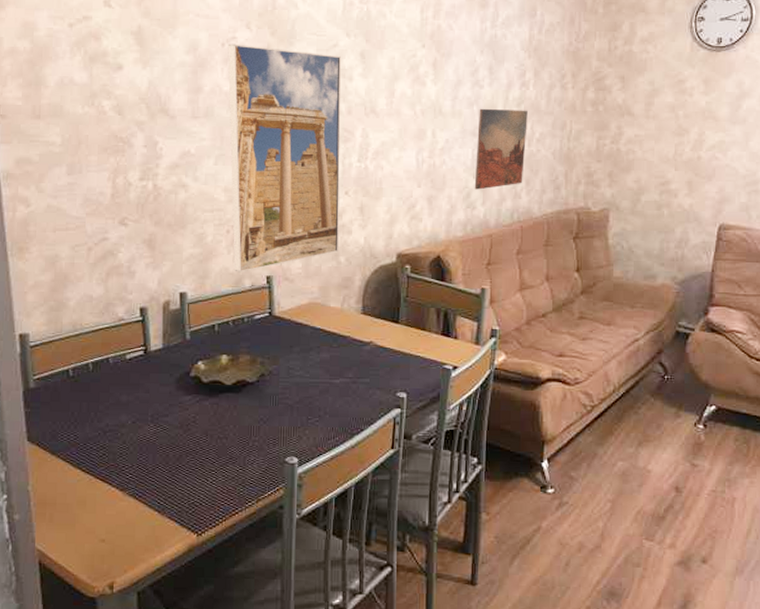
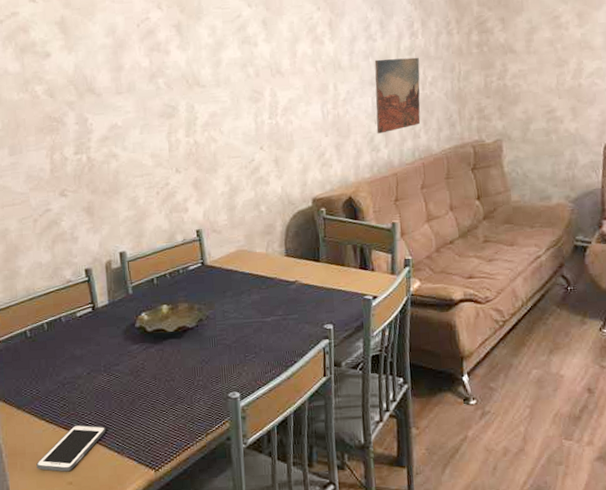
cell phone: none [67,477,148,528] -> present [36,424,106,472]
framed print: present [228,43,341,272] -> none [143,23,259,229]

